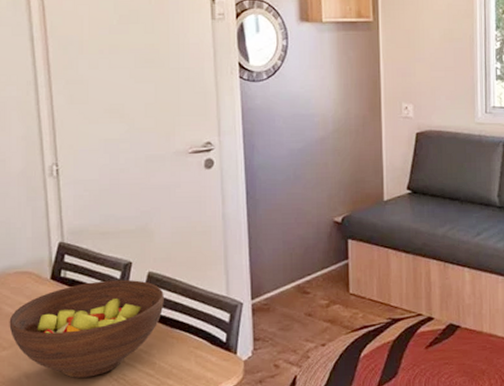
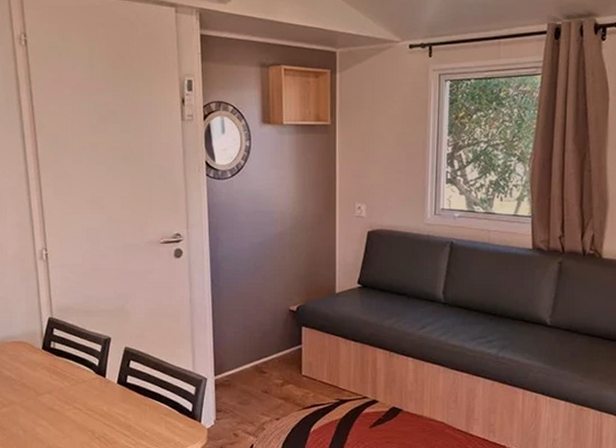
fruit bowl: present [9,279,164,378] -> none [8,352,138,434]

